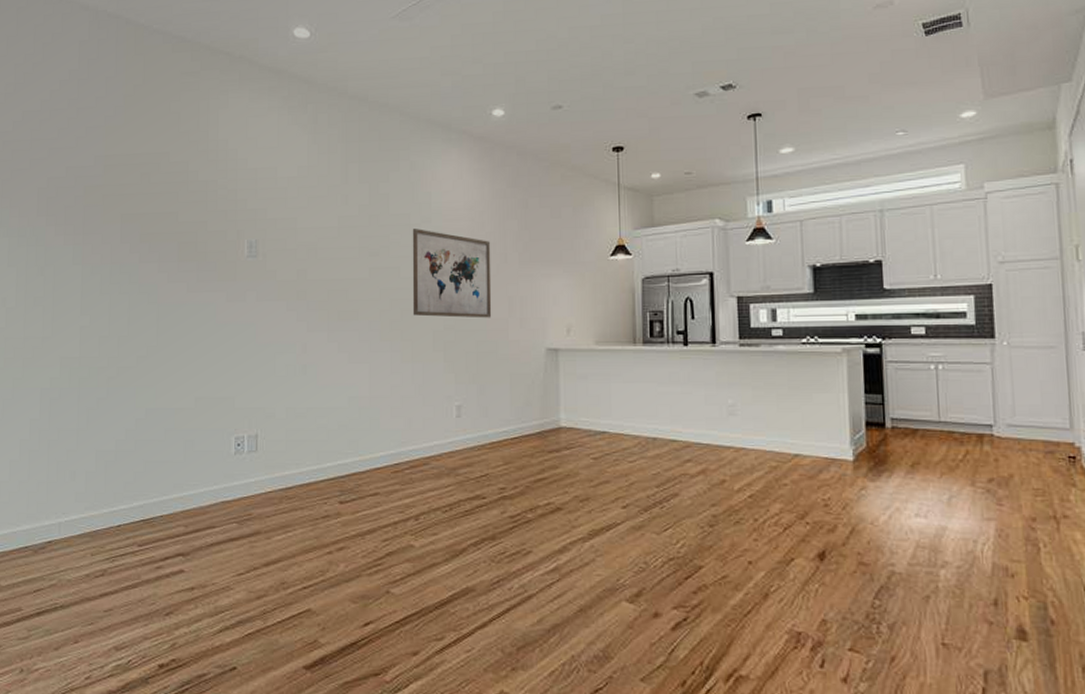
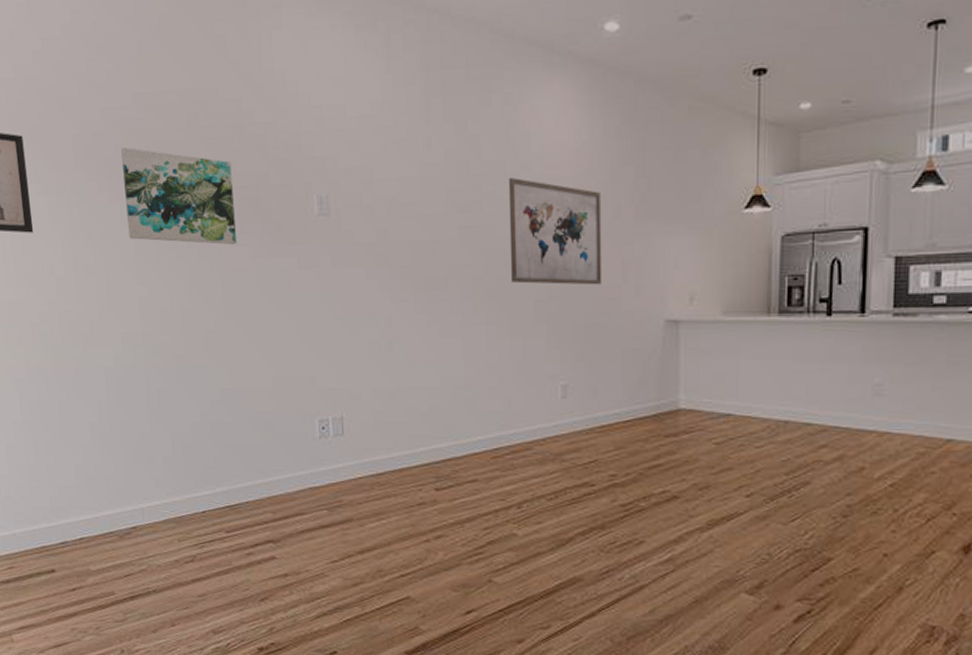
wall art: none [78,199,175,281] -> present [121,147,237,245]

